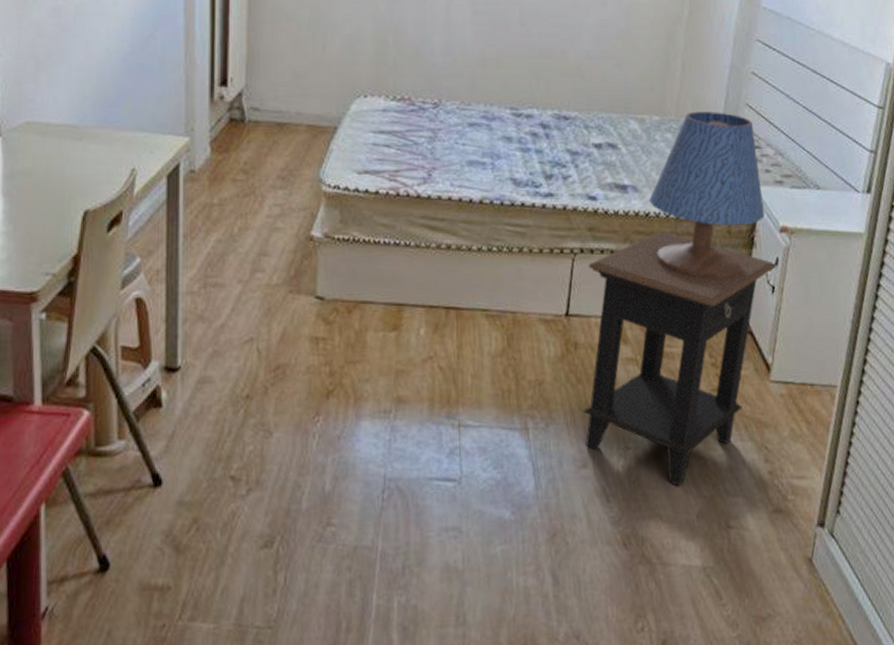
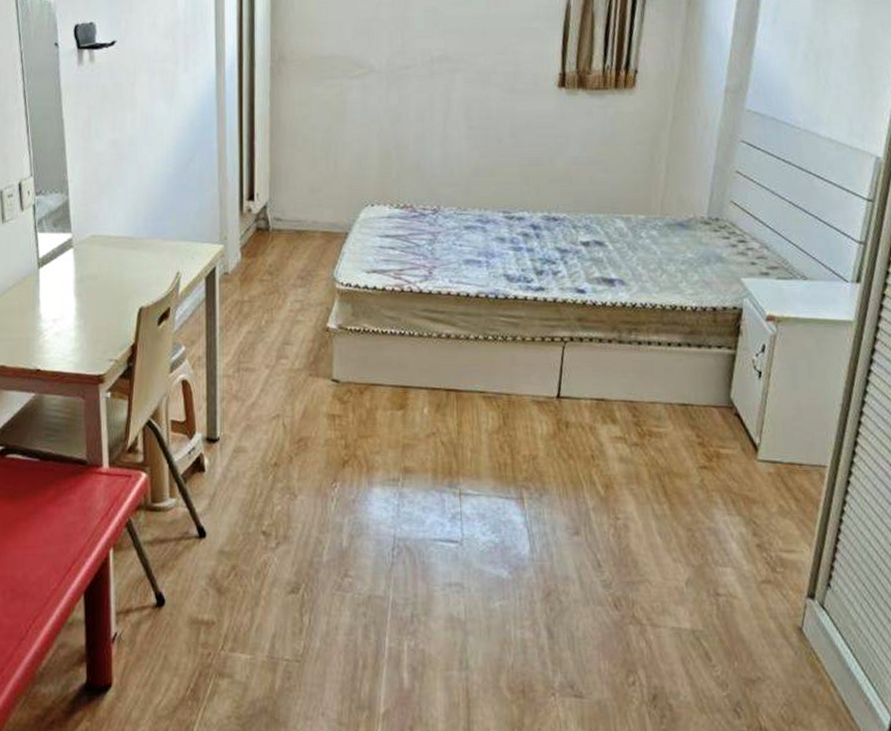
side table: present [583,232,777,487] -> none [574,321,764,555]
table lamp: present [649,111,764,280] -> none [636,209,750,366]

